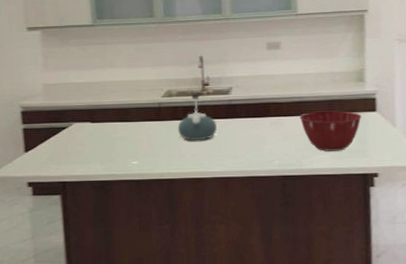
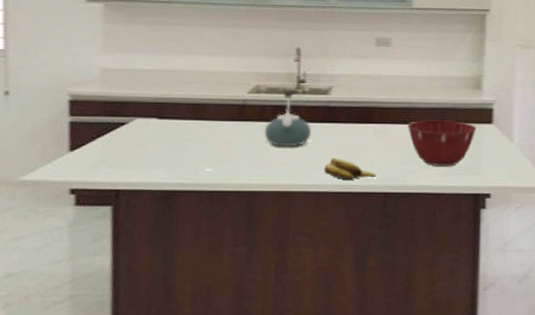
banana: none [230,146,276,167] -> present [324,156,377,181]

